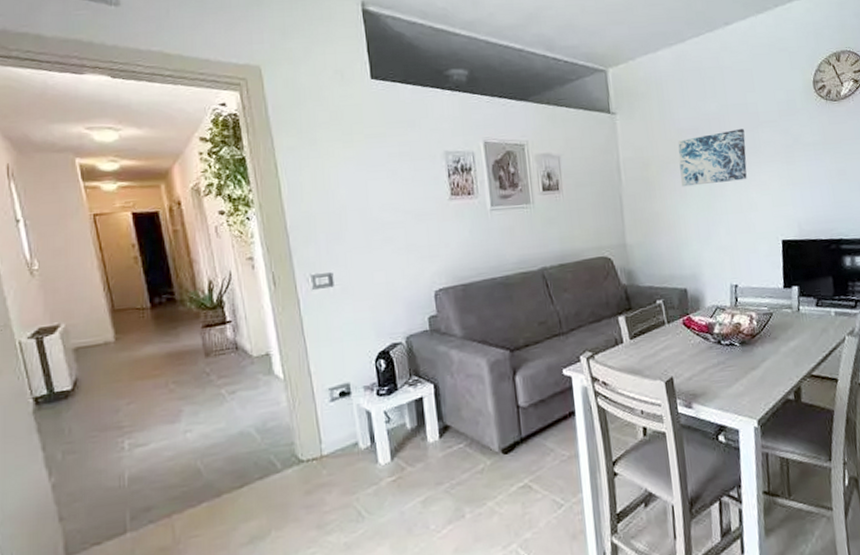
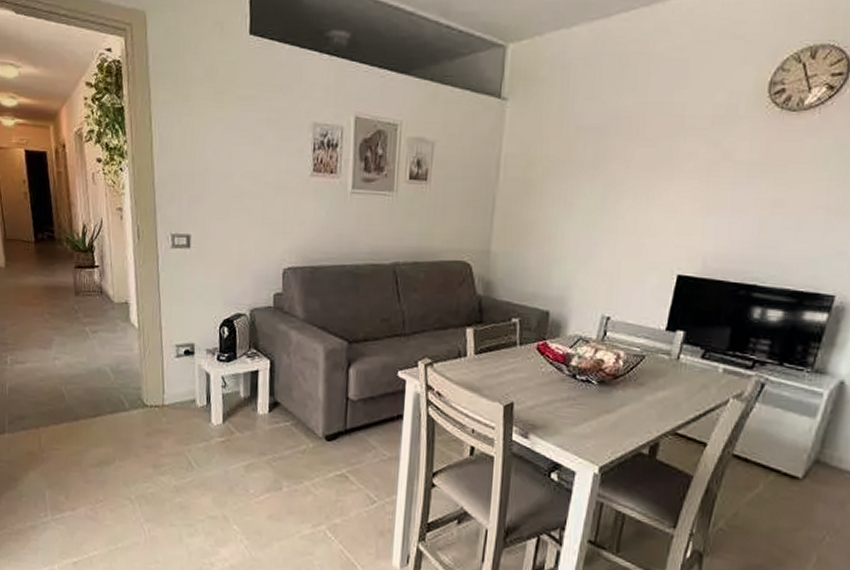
wall art: present [678,129,747,187] -> none [567,134,661,197]

